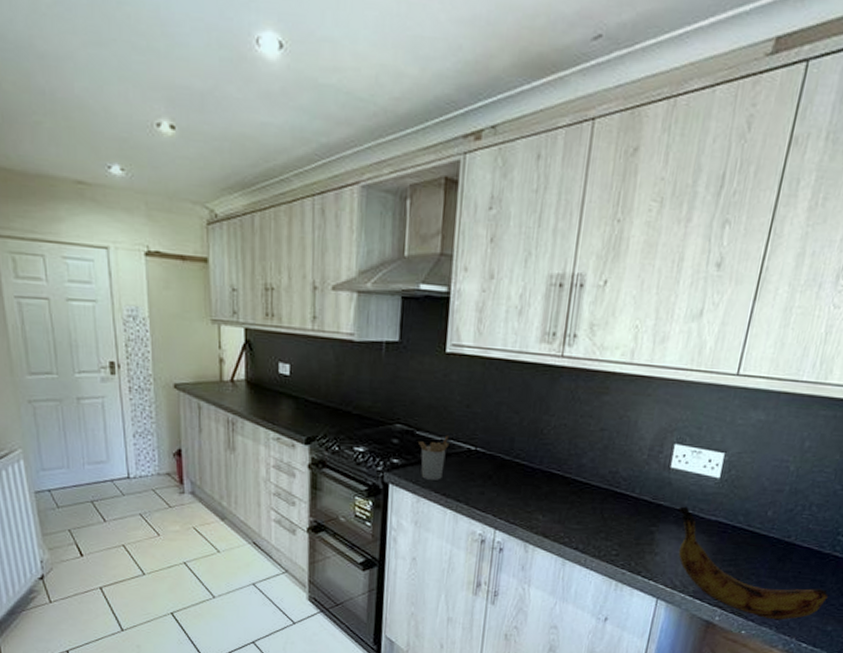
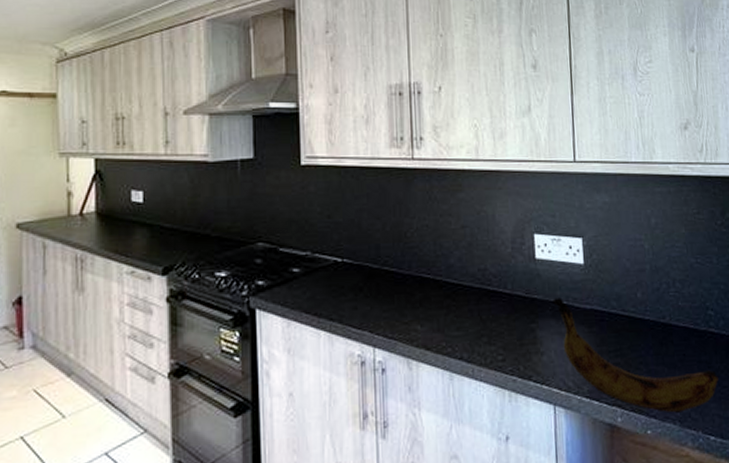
utensil holder: present [419,435,450,480] -> none [283,249,315,300]

